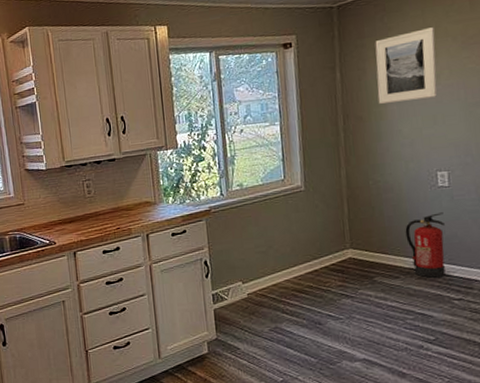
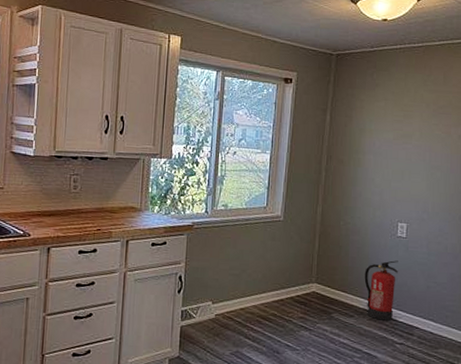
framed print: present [375,27,438,104] -> none [358,91,413,155]

